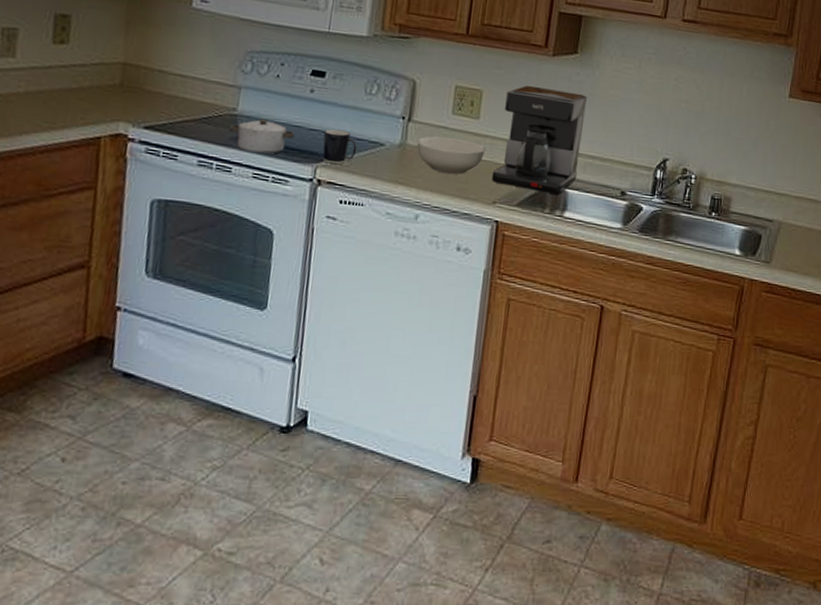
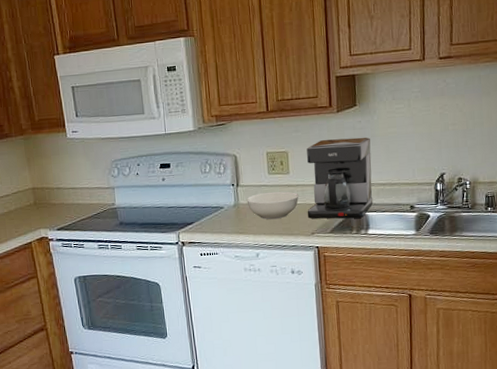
cooking pot: present [229,118,295,155] -> none [113,206,159,233]
mug: present [322,129,357,165] -> none [179,203,205,229]

